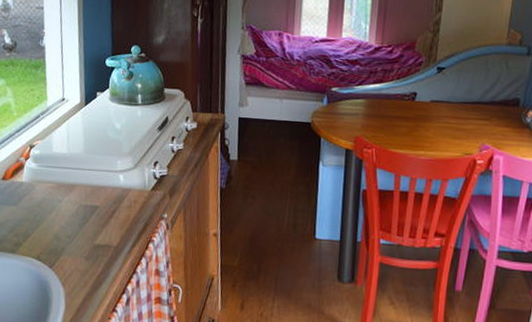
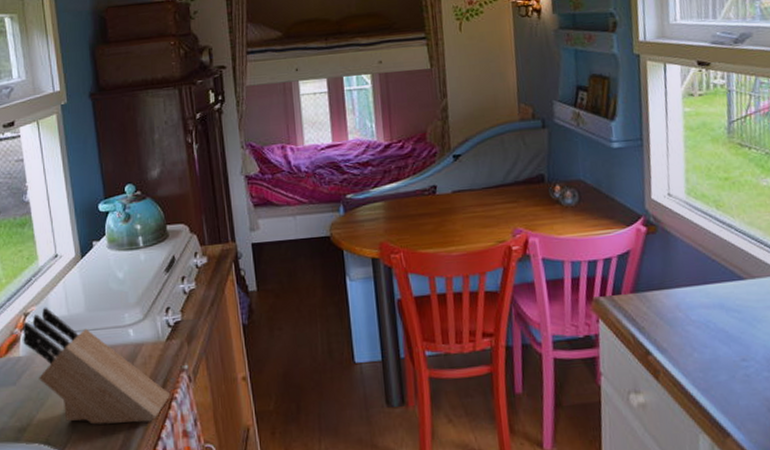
knife block: none [27,142,149,257] -> present [23,307,171,425]

